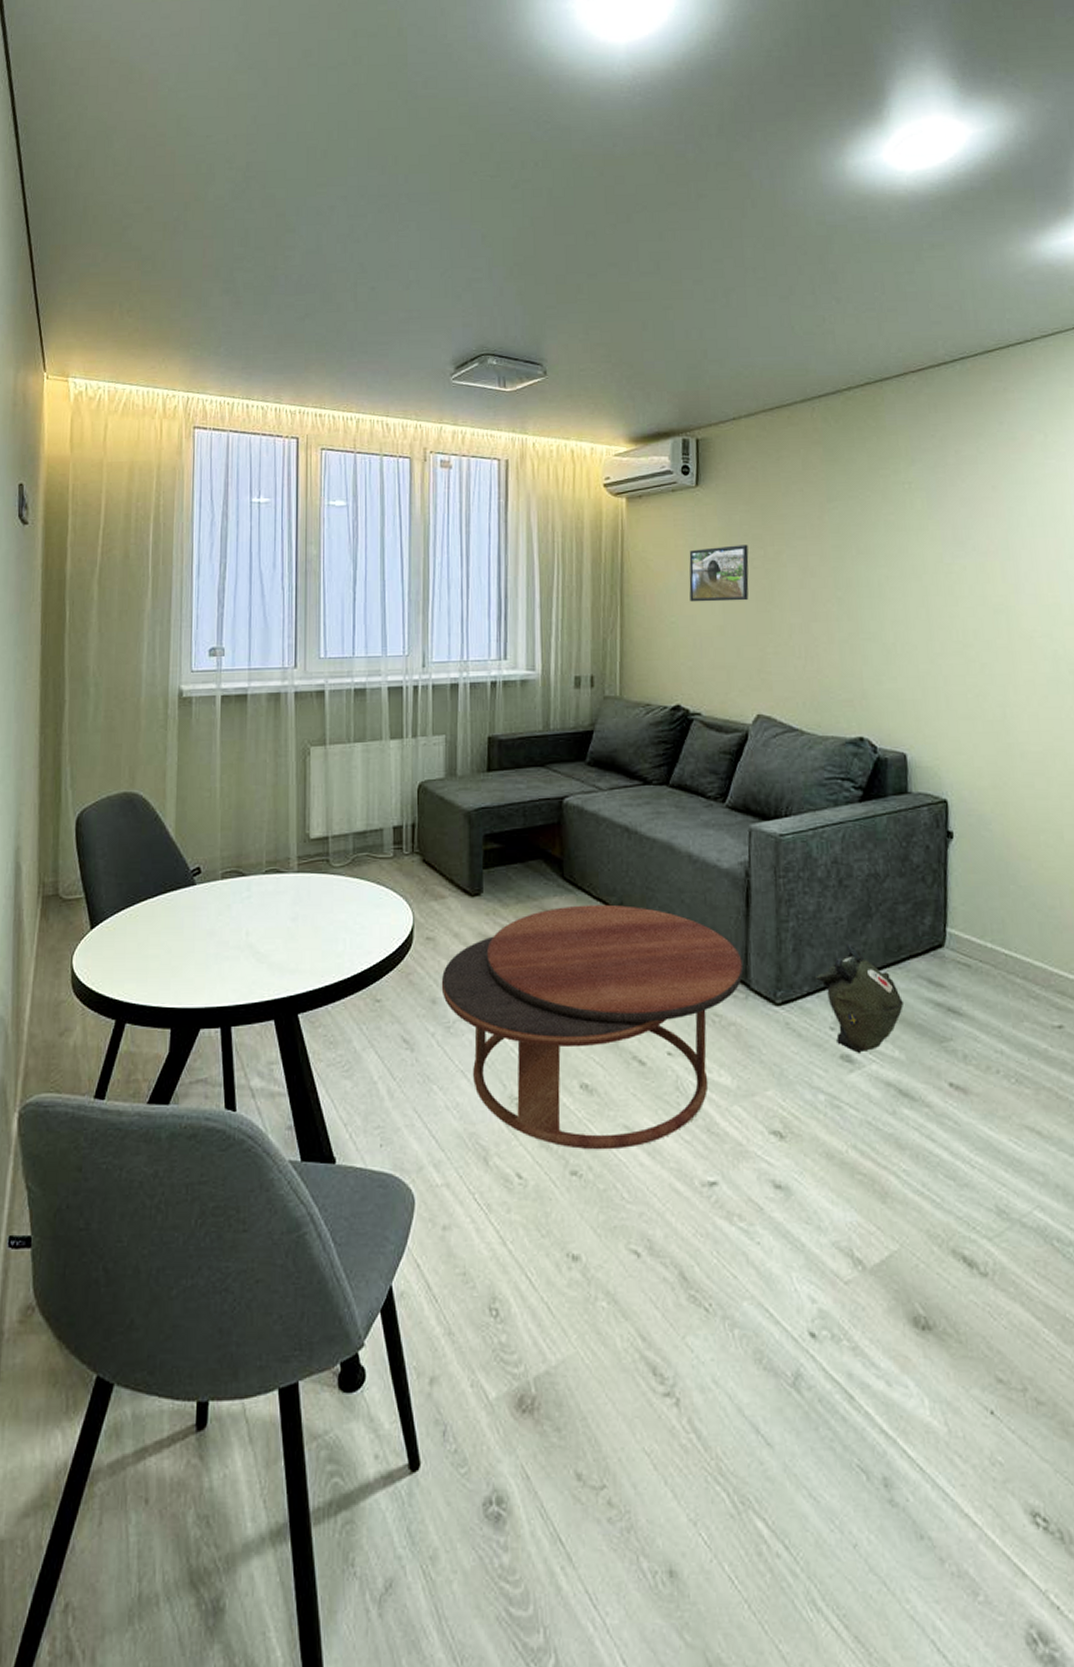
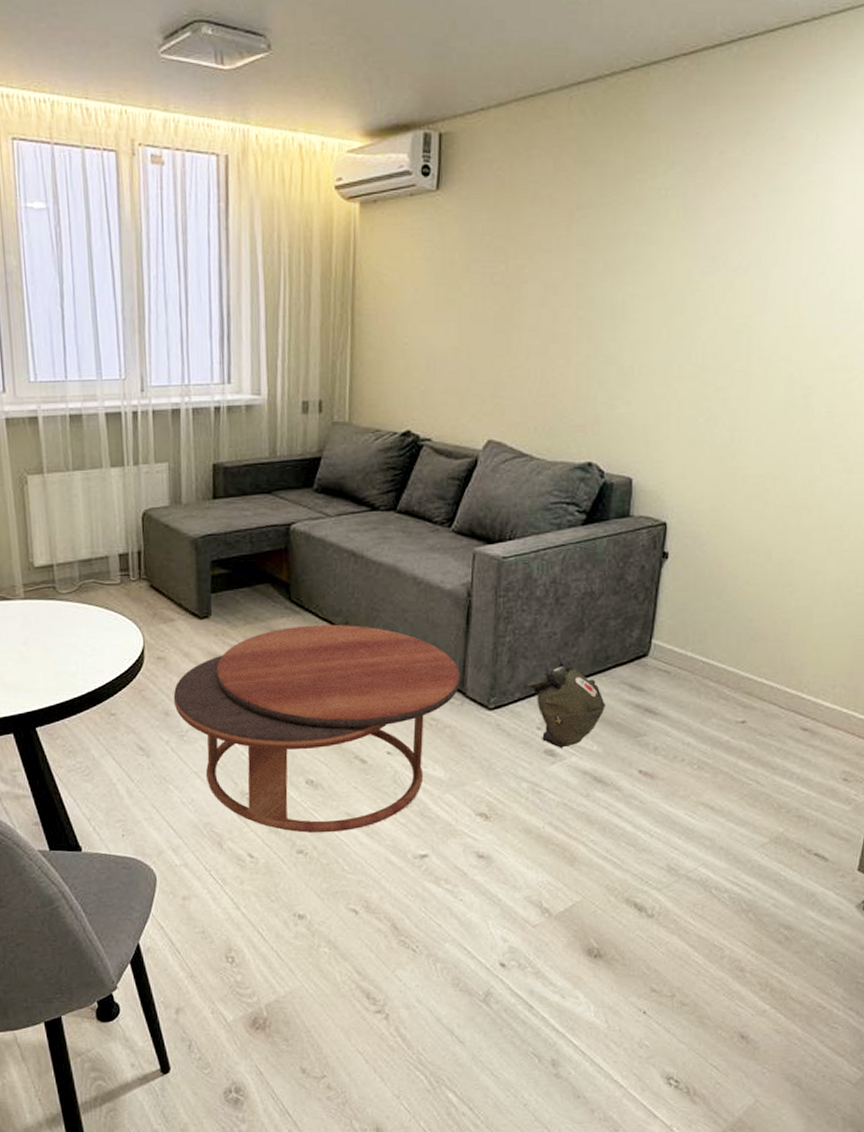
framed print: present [689,545,749,602] -> none [425,258,489,322]

